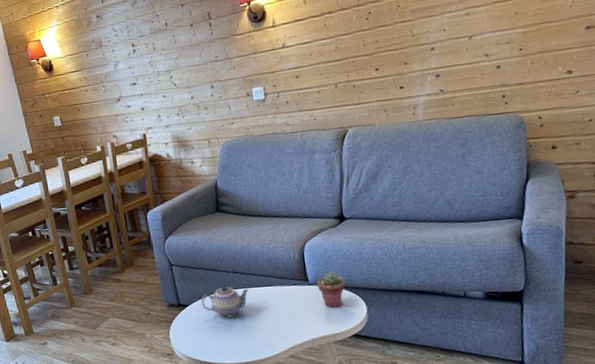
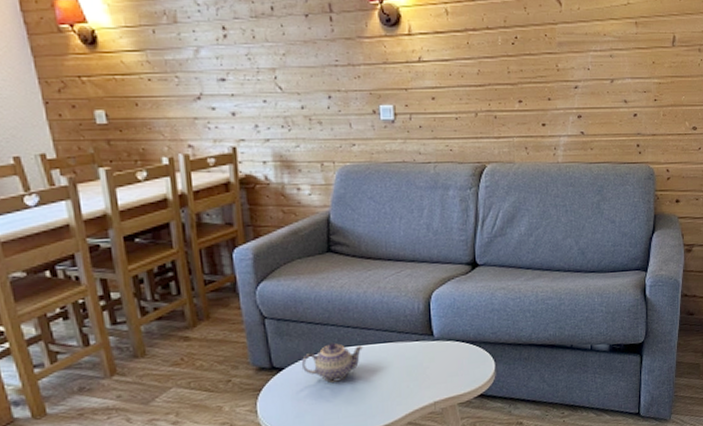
potted succulent: present [317,271,345,308] -> none [444,324,474,366]

